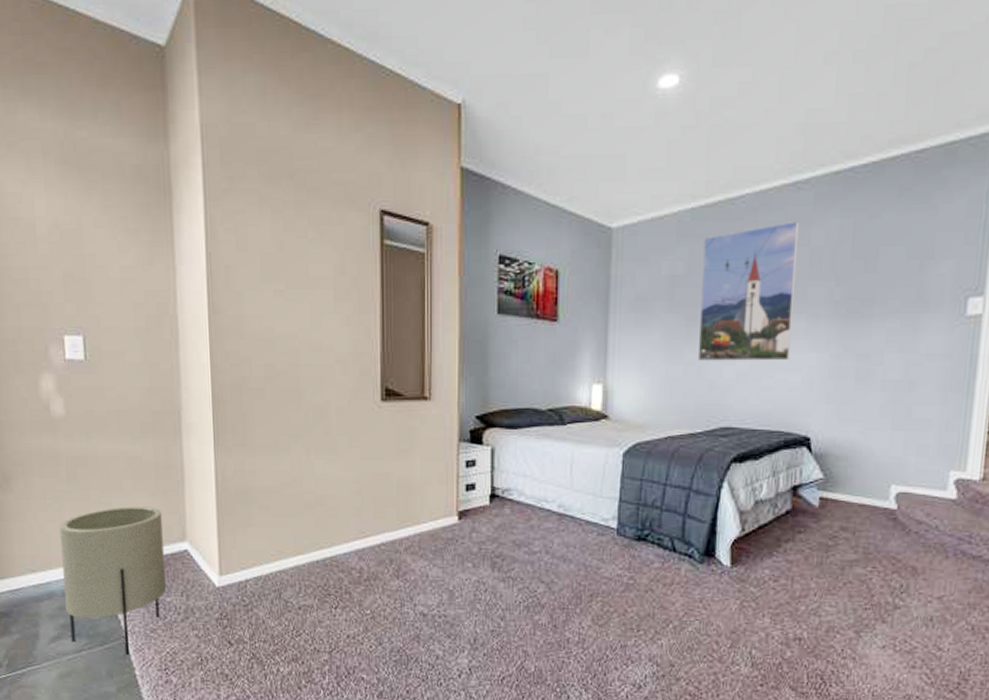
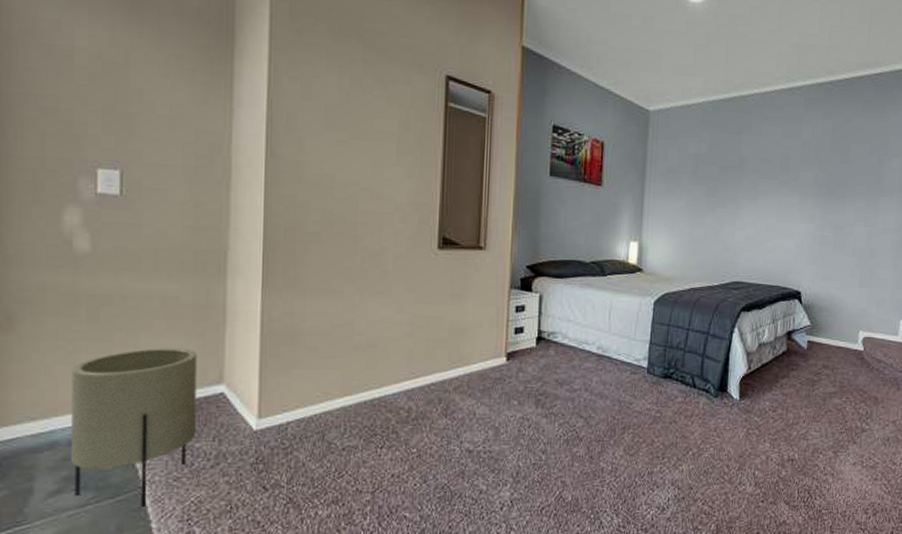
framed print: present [697,222,800,361] -> none [715,118,794,229]

